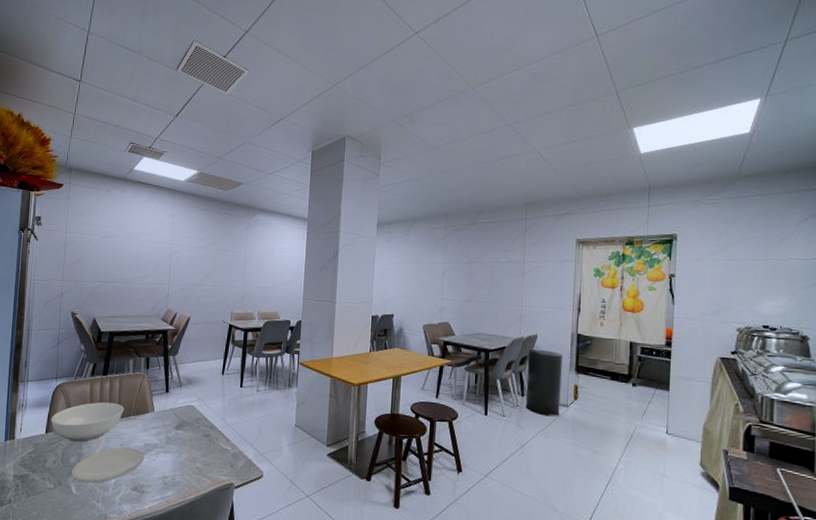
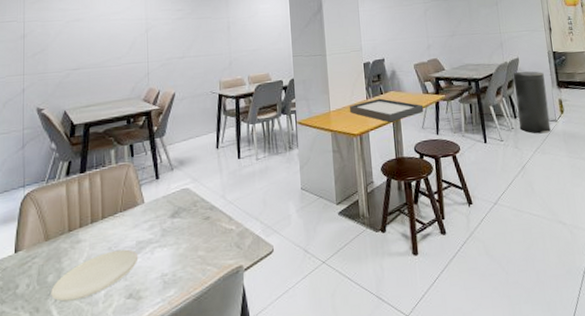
bowl: present [51,402,125,442] -> none [20,201,109,257]
tray: none [352,353,427,379] -> present [350,98,424,123]

